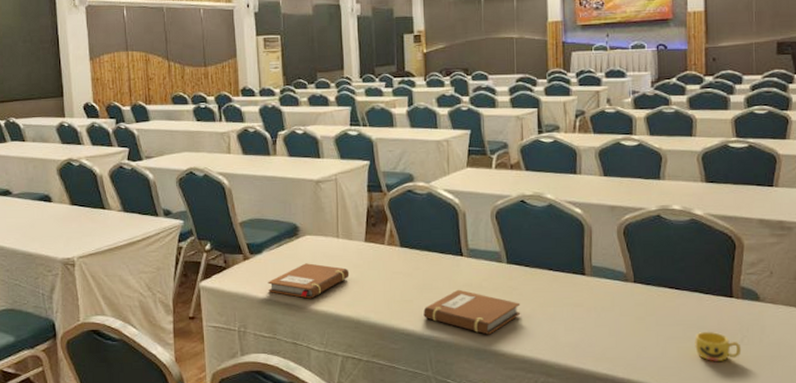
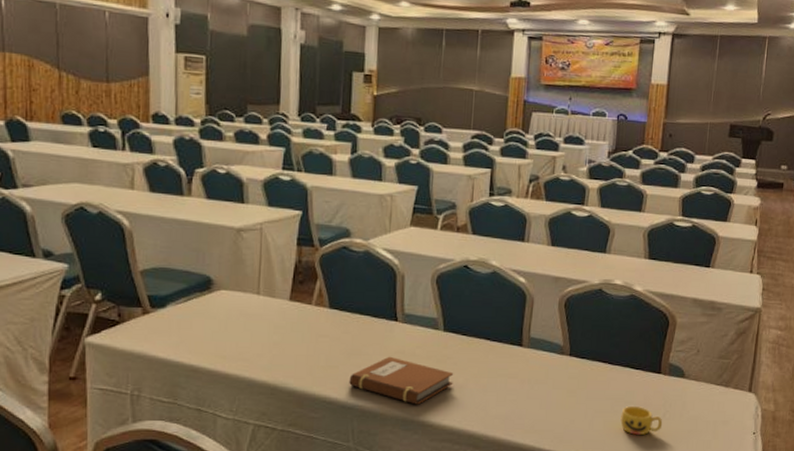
notebook: present [268,263,350,299] -> none [171,321,269,361]

